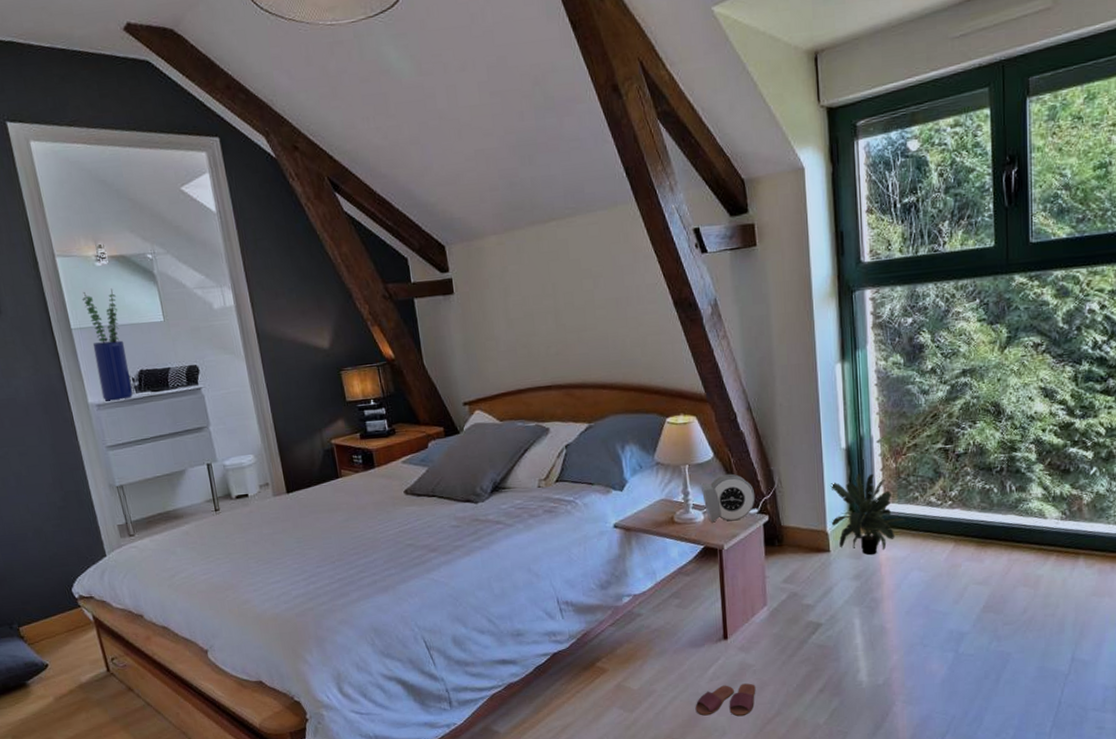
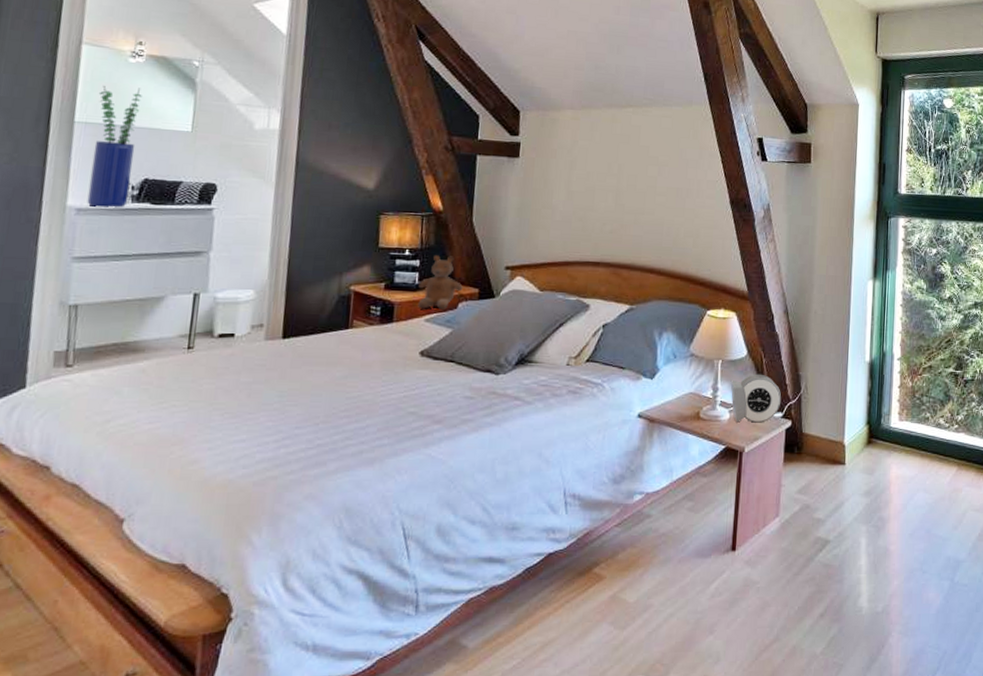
teddy bear: none [389,400,429,453] -> present [418,255,463,311]
slippers: present [695,683,756,716] -> none [691,602,757,640]
potted plant: present [830,473,906,555] -> none [850,388,917,471]

